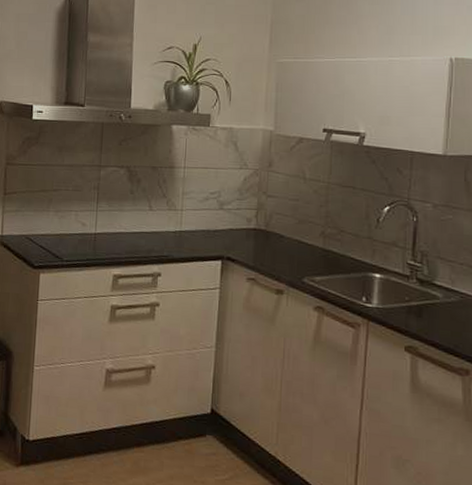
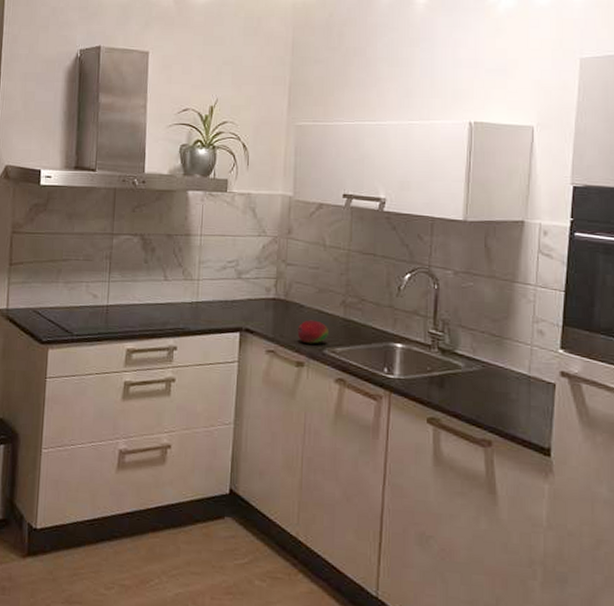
fruit: none [277,249,309,273] -> present [297,320,330,344]

